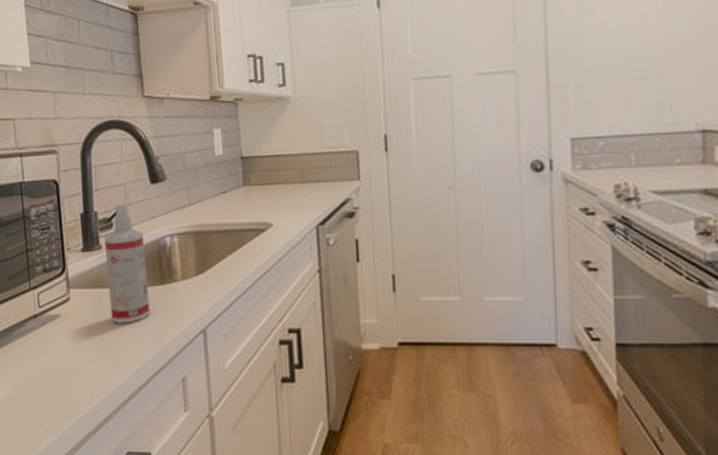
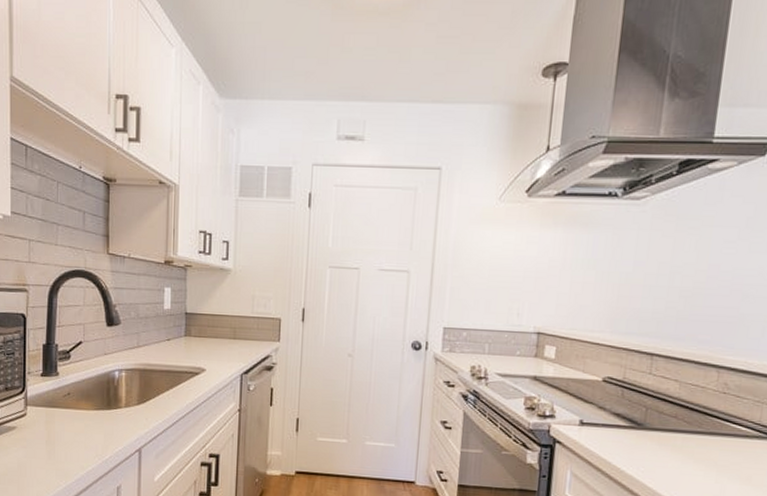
spray bottle: present [104,203,150,324] -> none [61,339,96,439]

